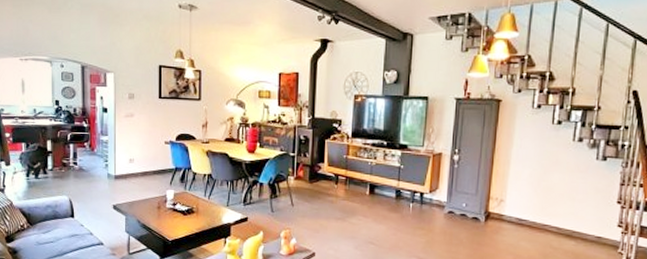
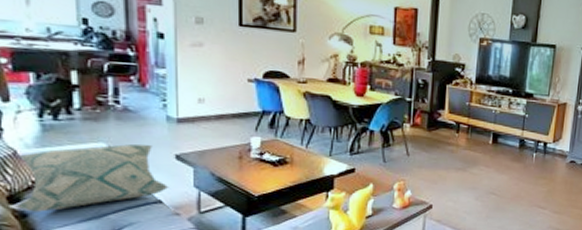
decorative pillow: none [10,196,108,250] -> present [15,143,169,212]

